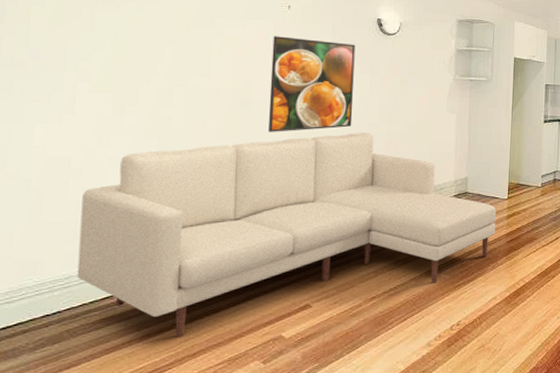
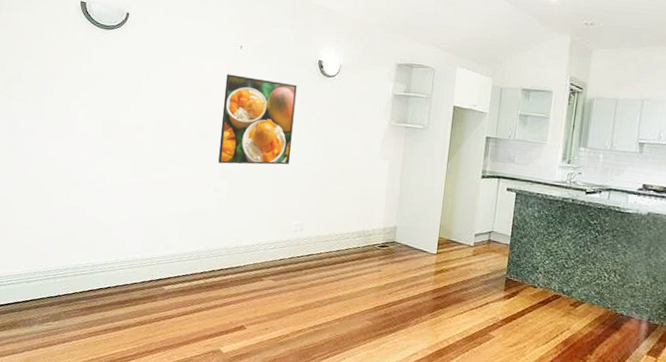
sofa: present [76,133,497,338] -> none [72,170,424,335]

